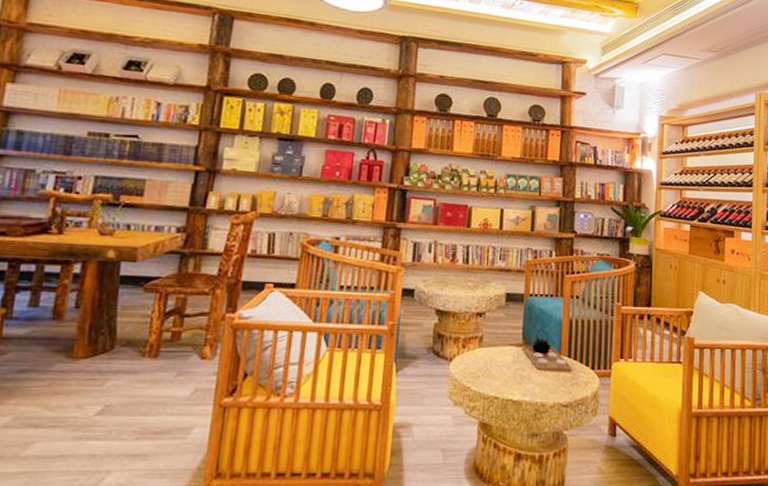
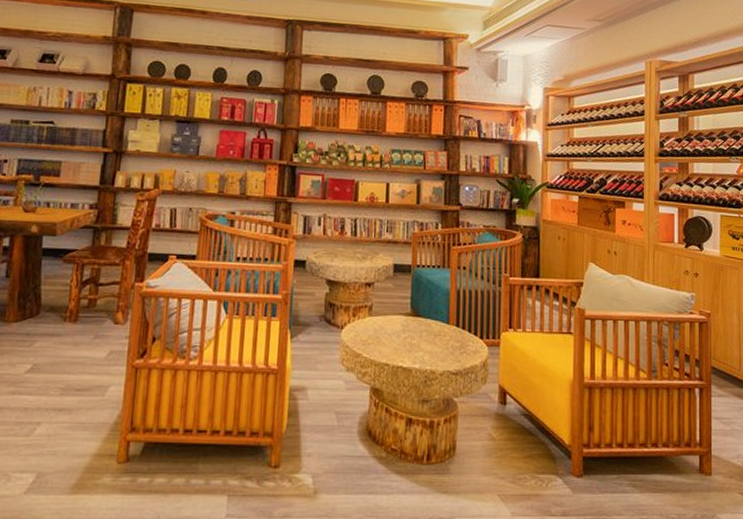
tea set: present [522,329,572,371] -> none [410,299,460,340]

